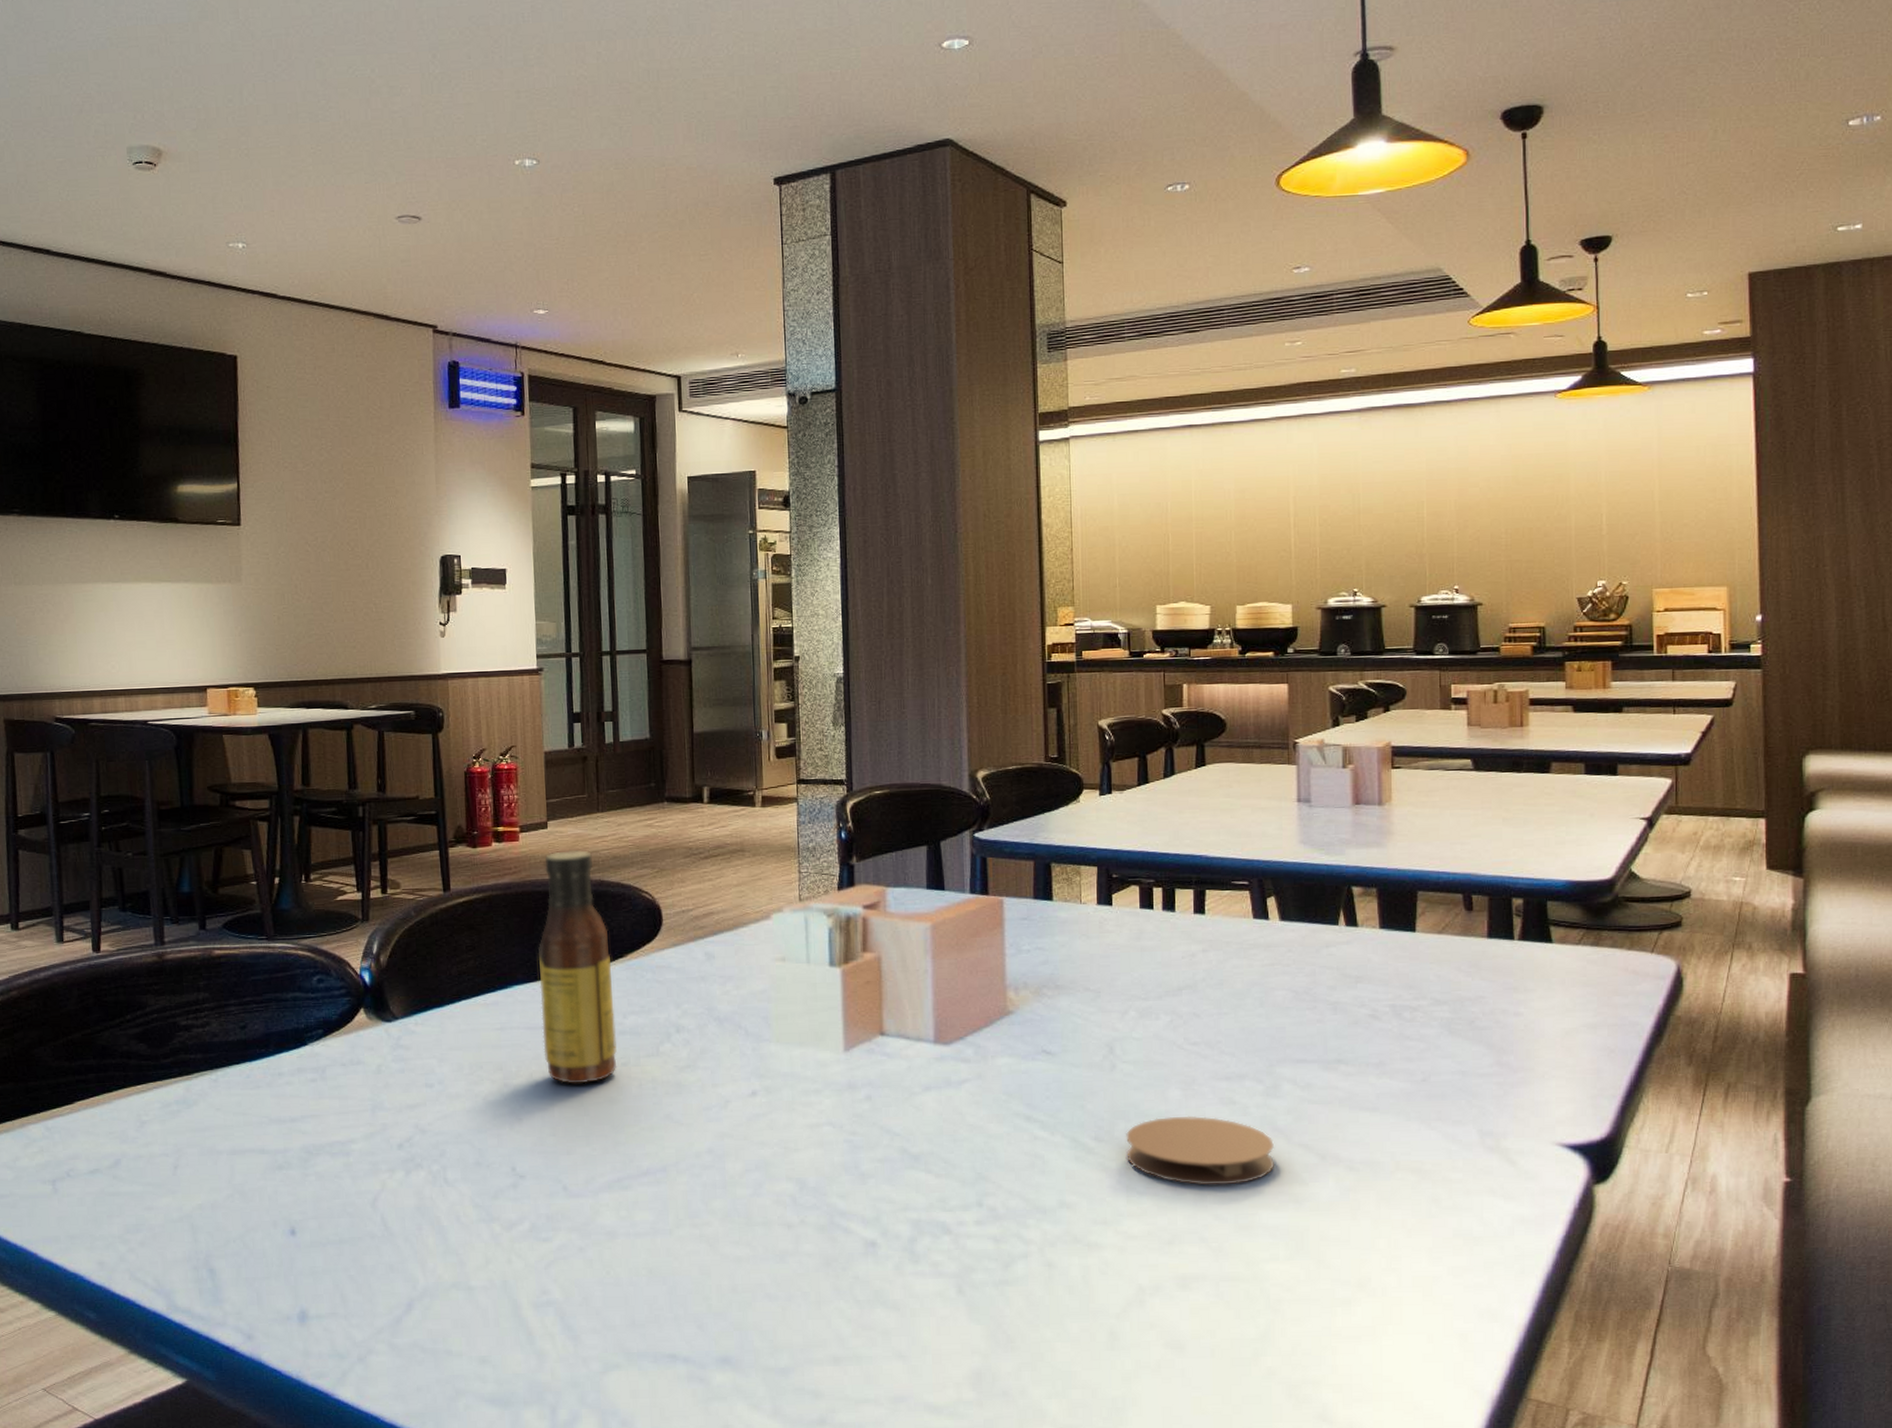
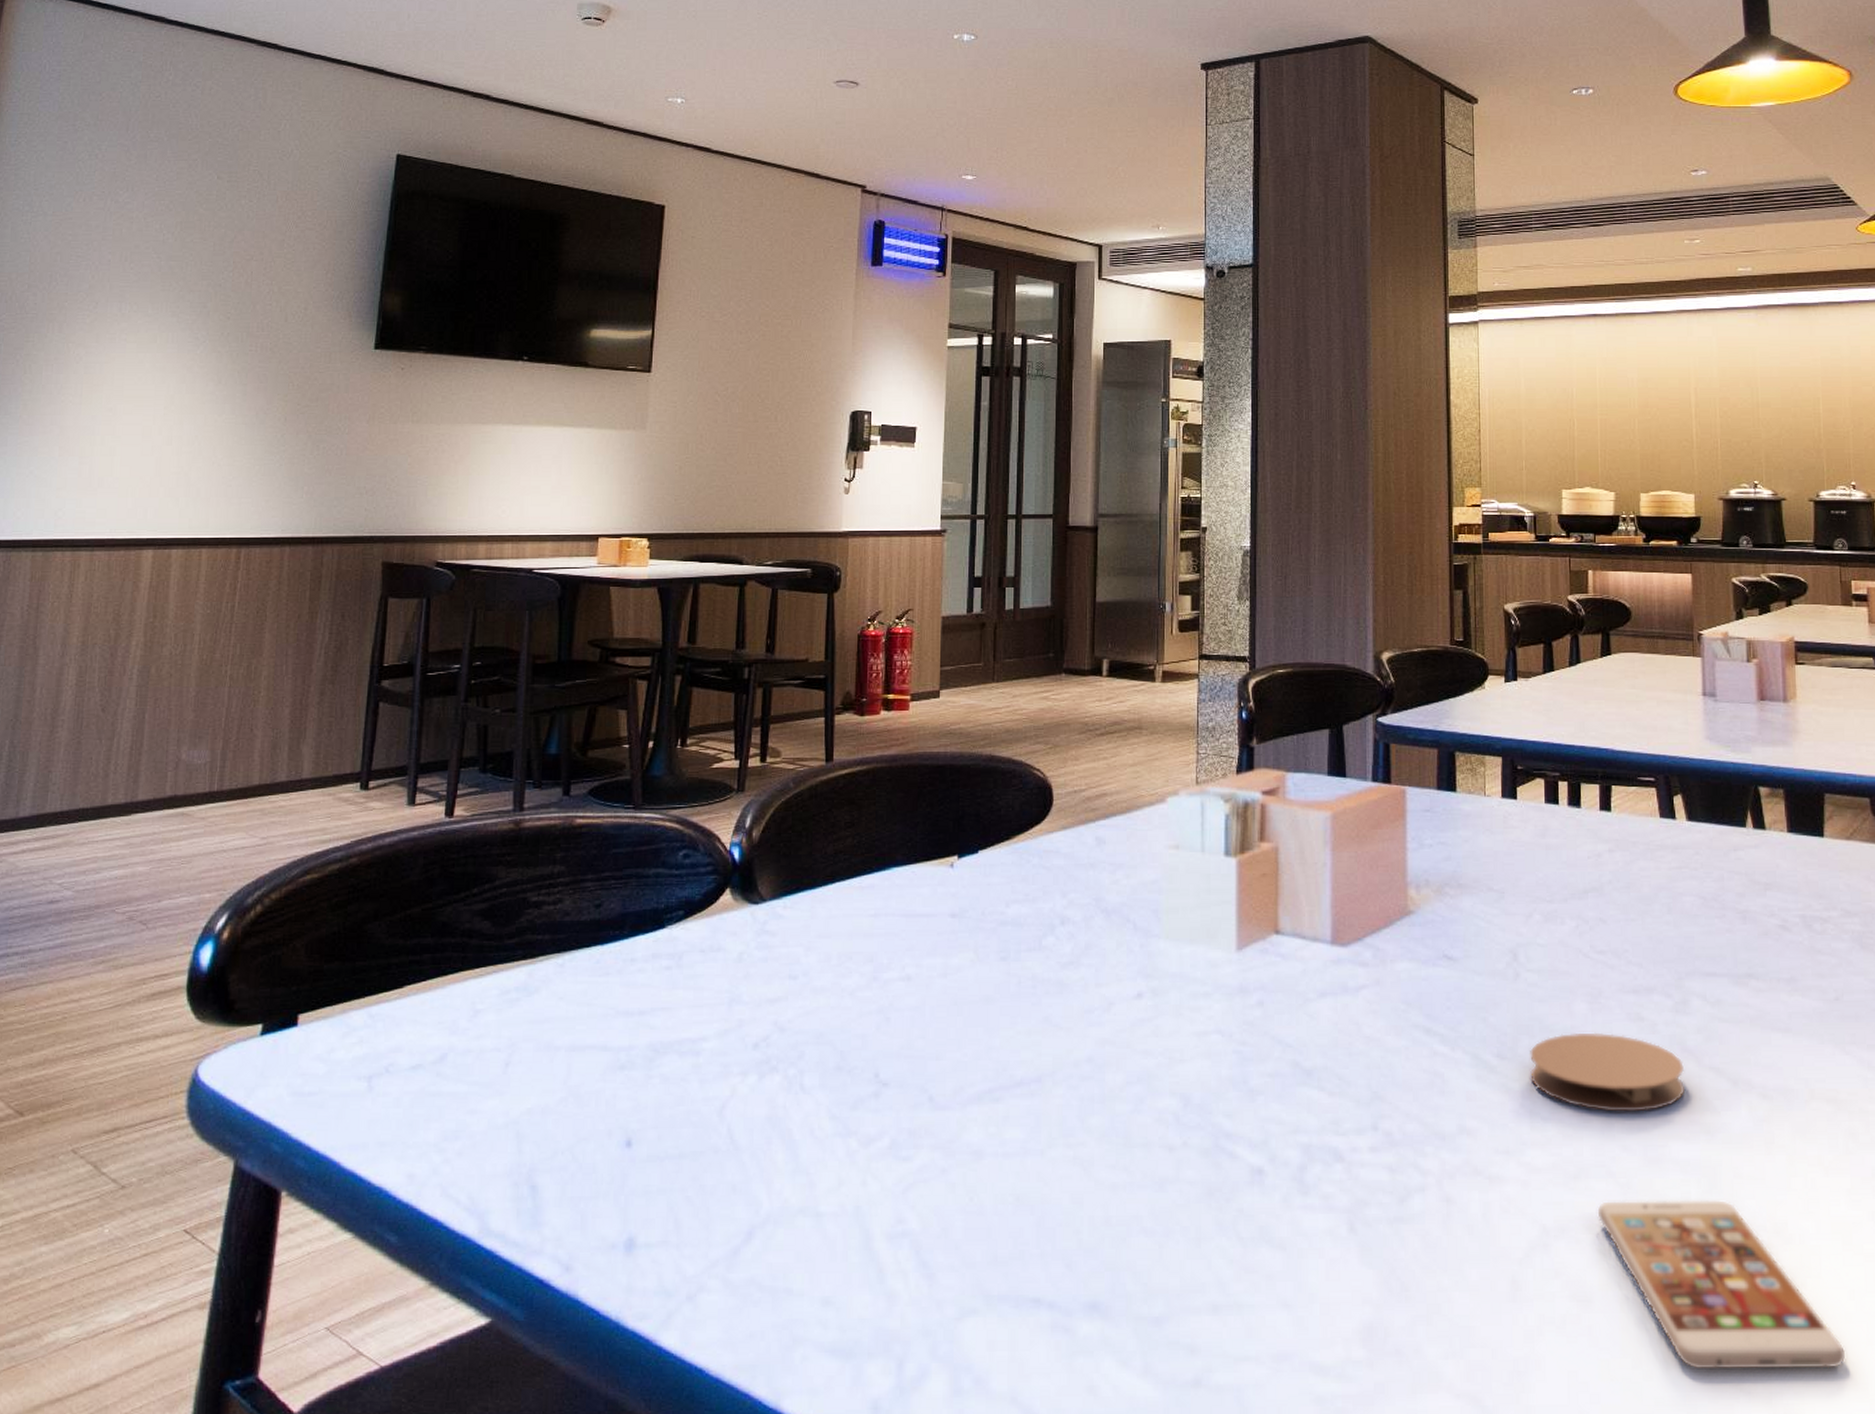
sauce bottle: present [538,850,617,1084] -> none [918,722,997,980]
smartphone: none [1190,1259,1423,1404] -> present [1597,1199,1846,1370]

